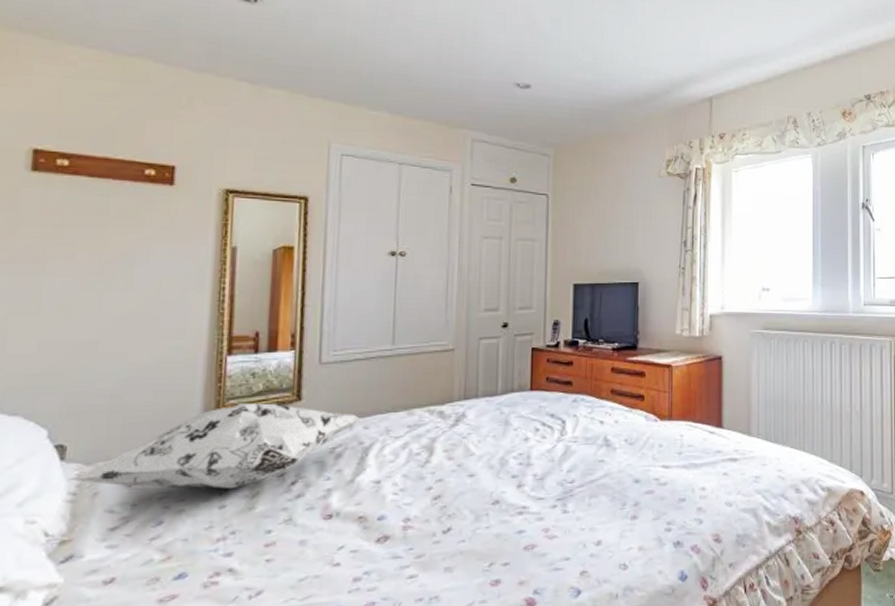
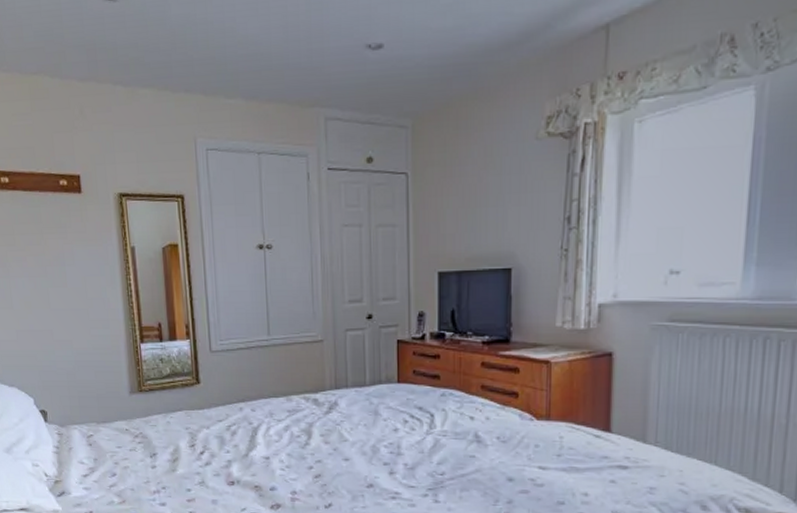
decorative pillow: present [68,403,361,490] -> none [52,384,249,454]

